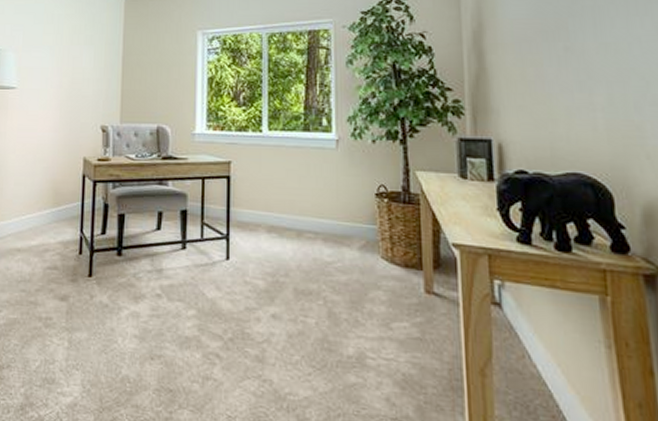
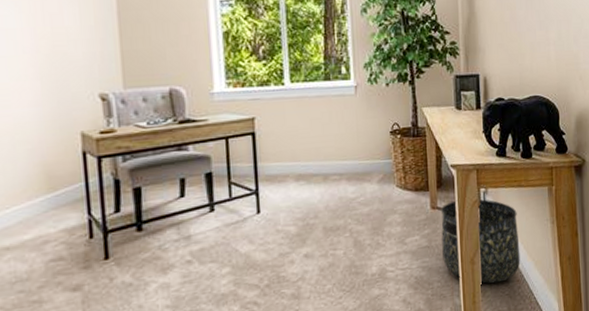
basket: none [438,288,557,412] -> present [441,199,521,284]

